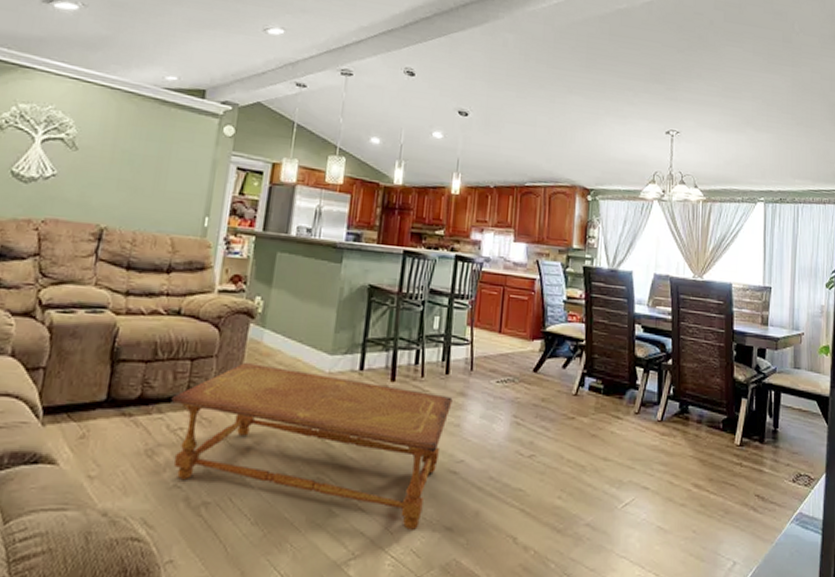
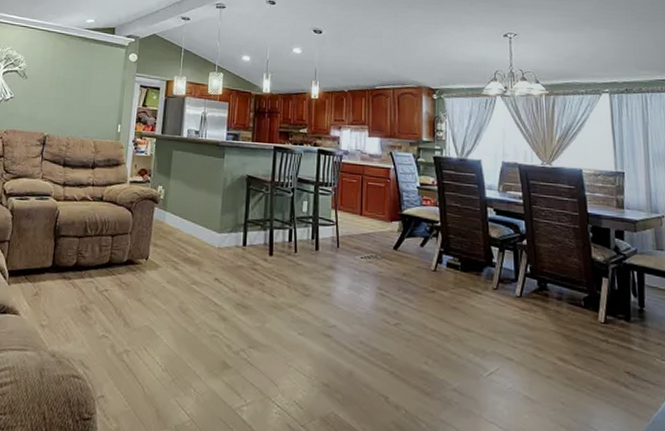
coffee table: present [171,362,453,530] -> none [98,238,323,384]

